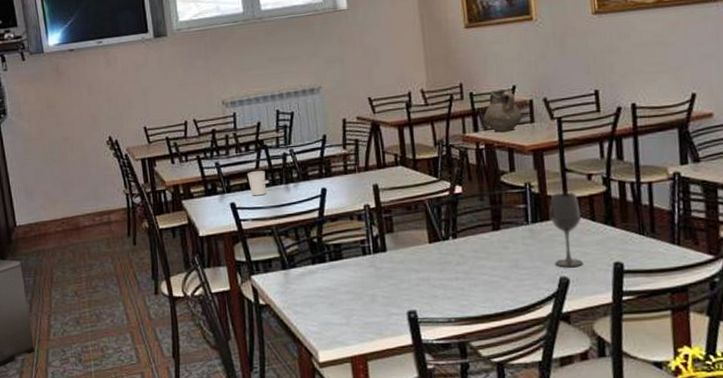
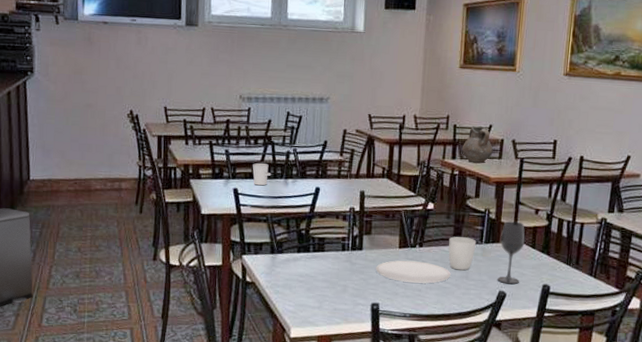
plate: none [405,255,497,282] -> present [376,260,451,284]
cup: none [486,219,522,260] -> present [448,236,477,271]

